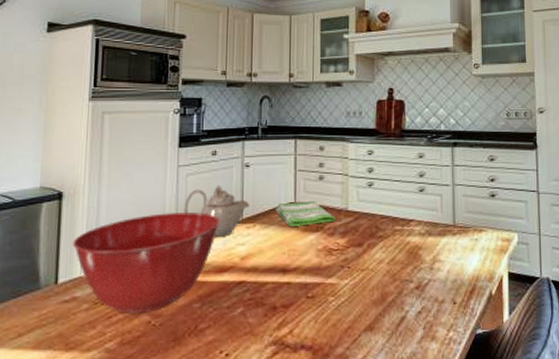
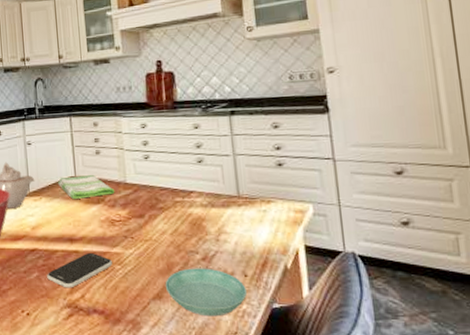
smartphone: none [253,283,326,324] -> present [47,252,112,288]
saucer: none [377,296,454,346] -> present [165,268,247,317]

